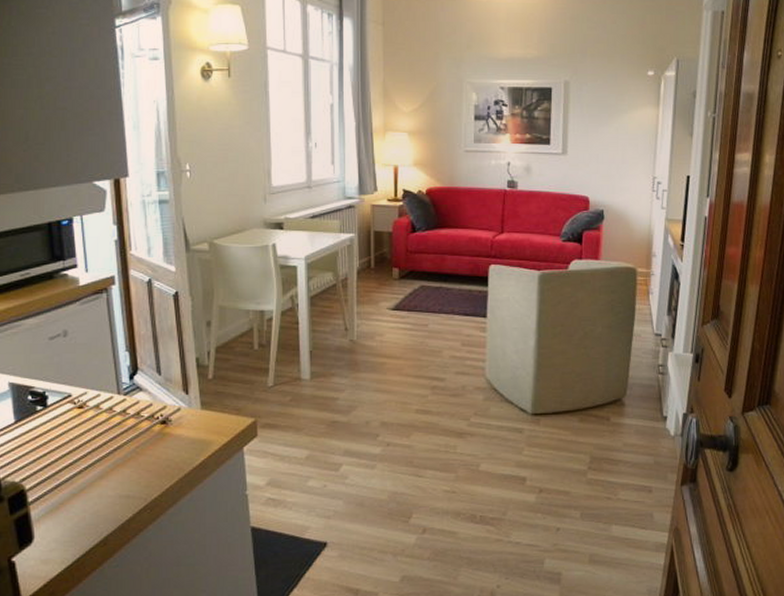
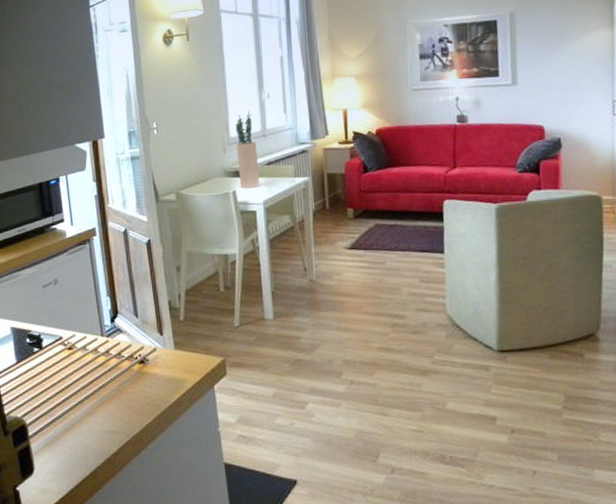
vase: none [278,159,302,242] -> present [235,111,260,189]

